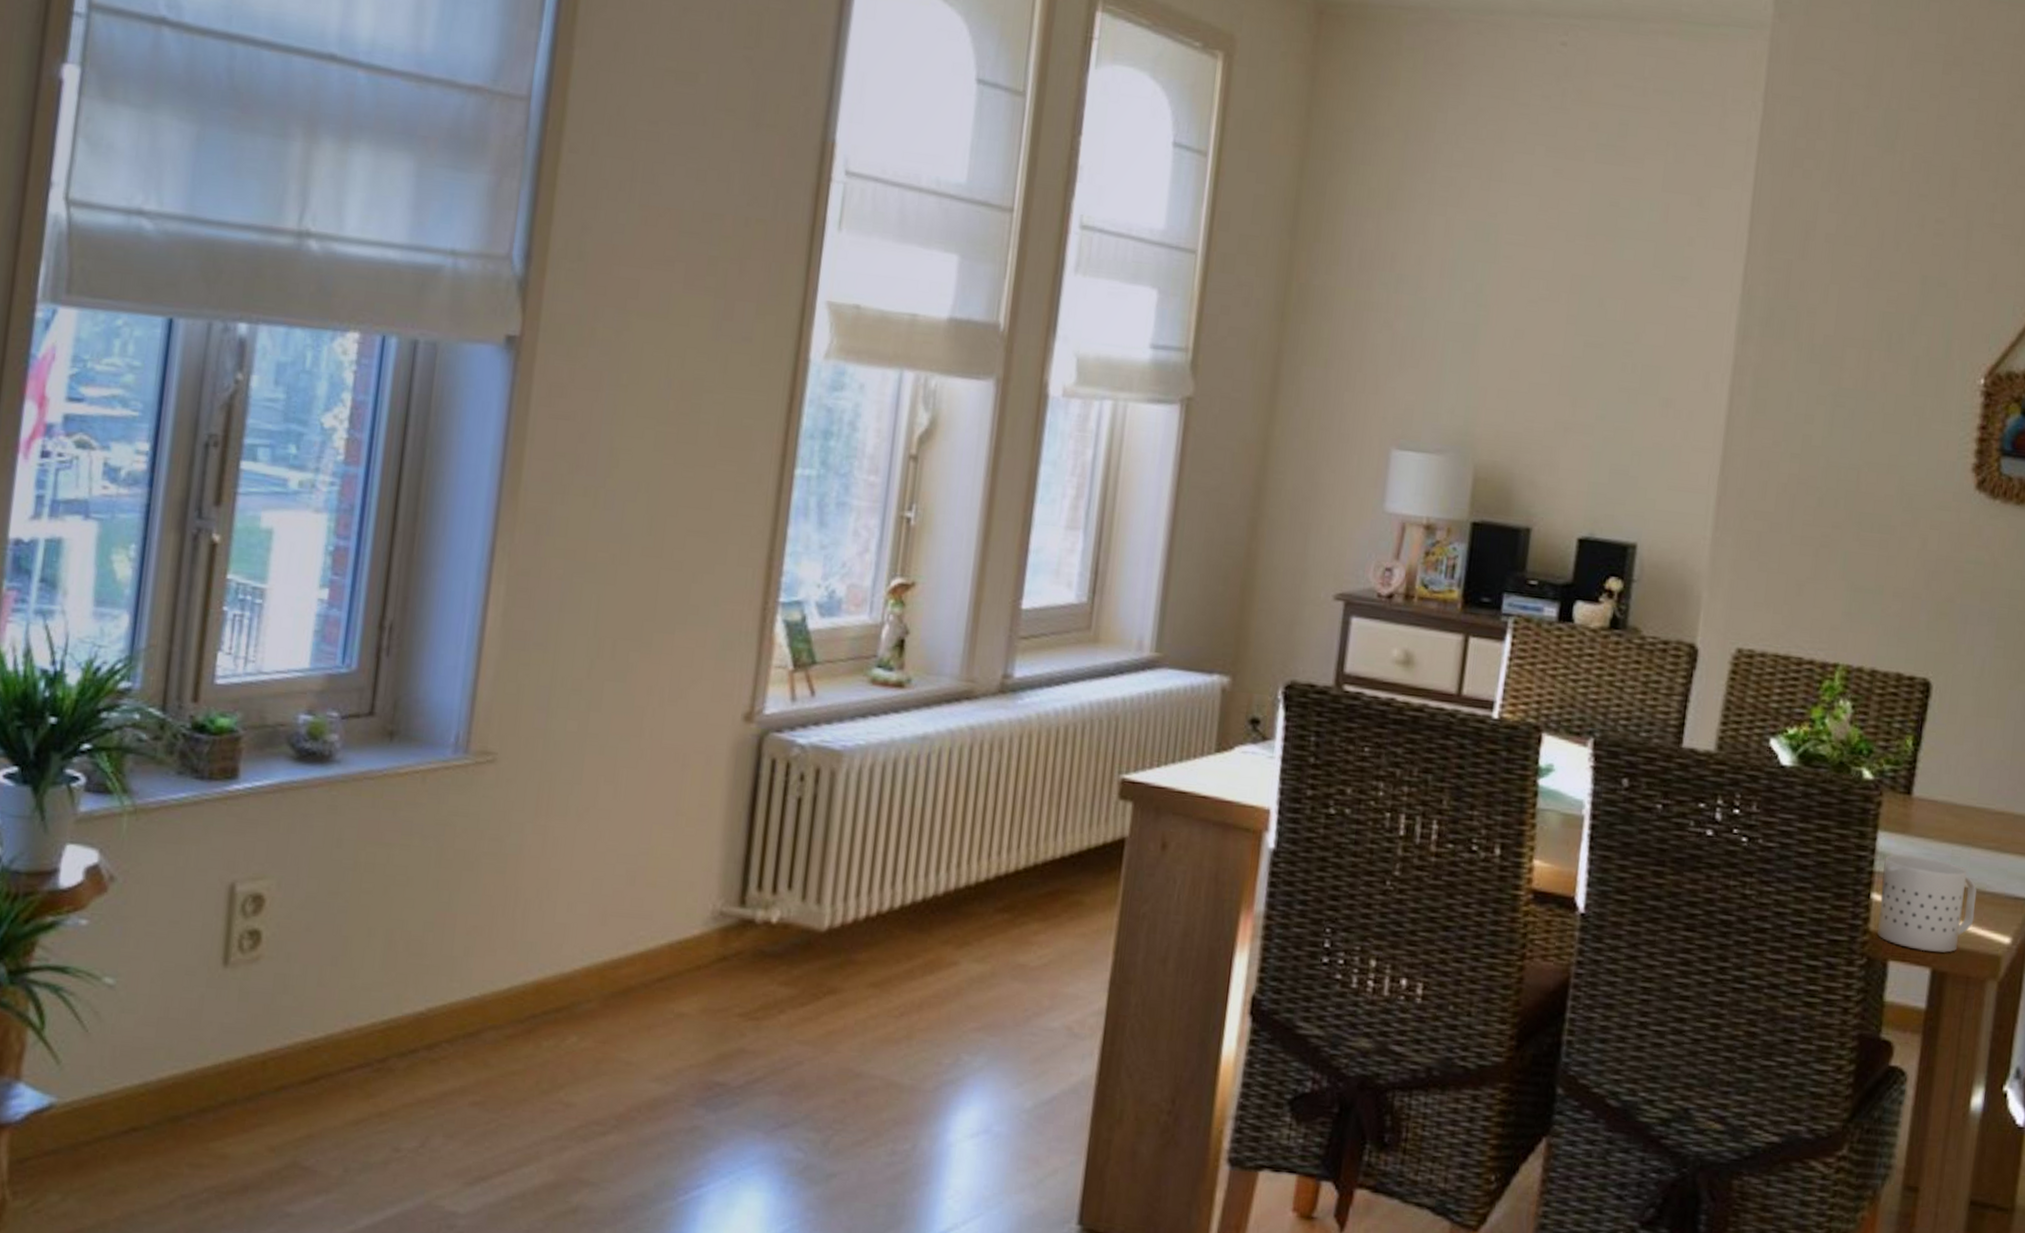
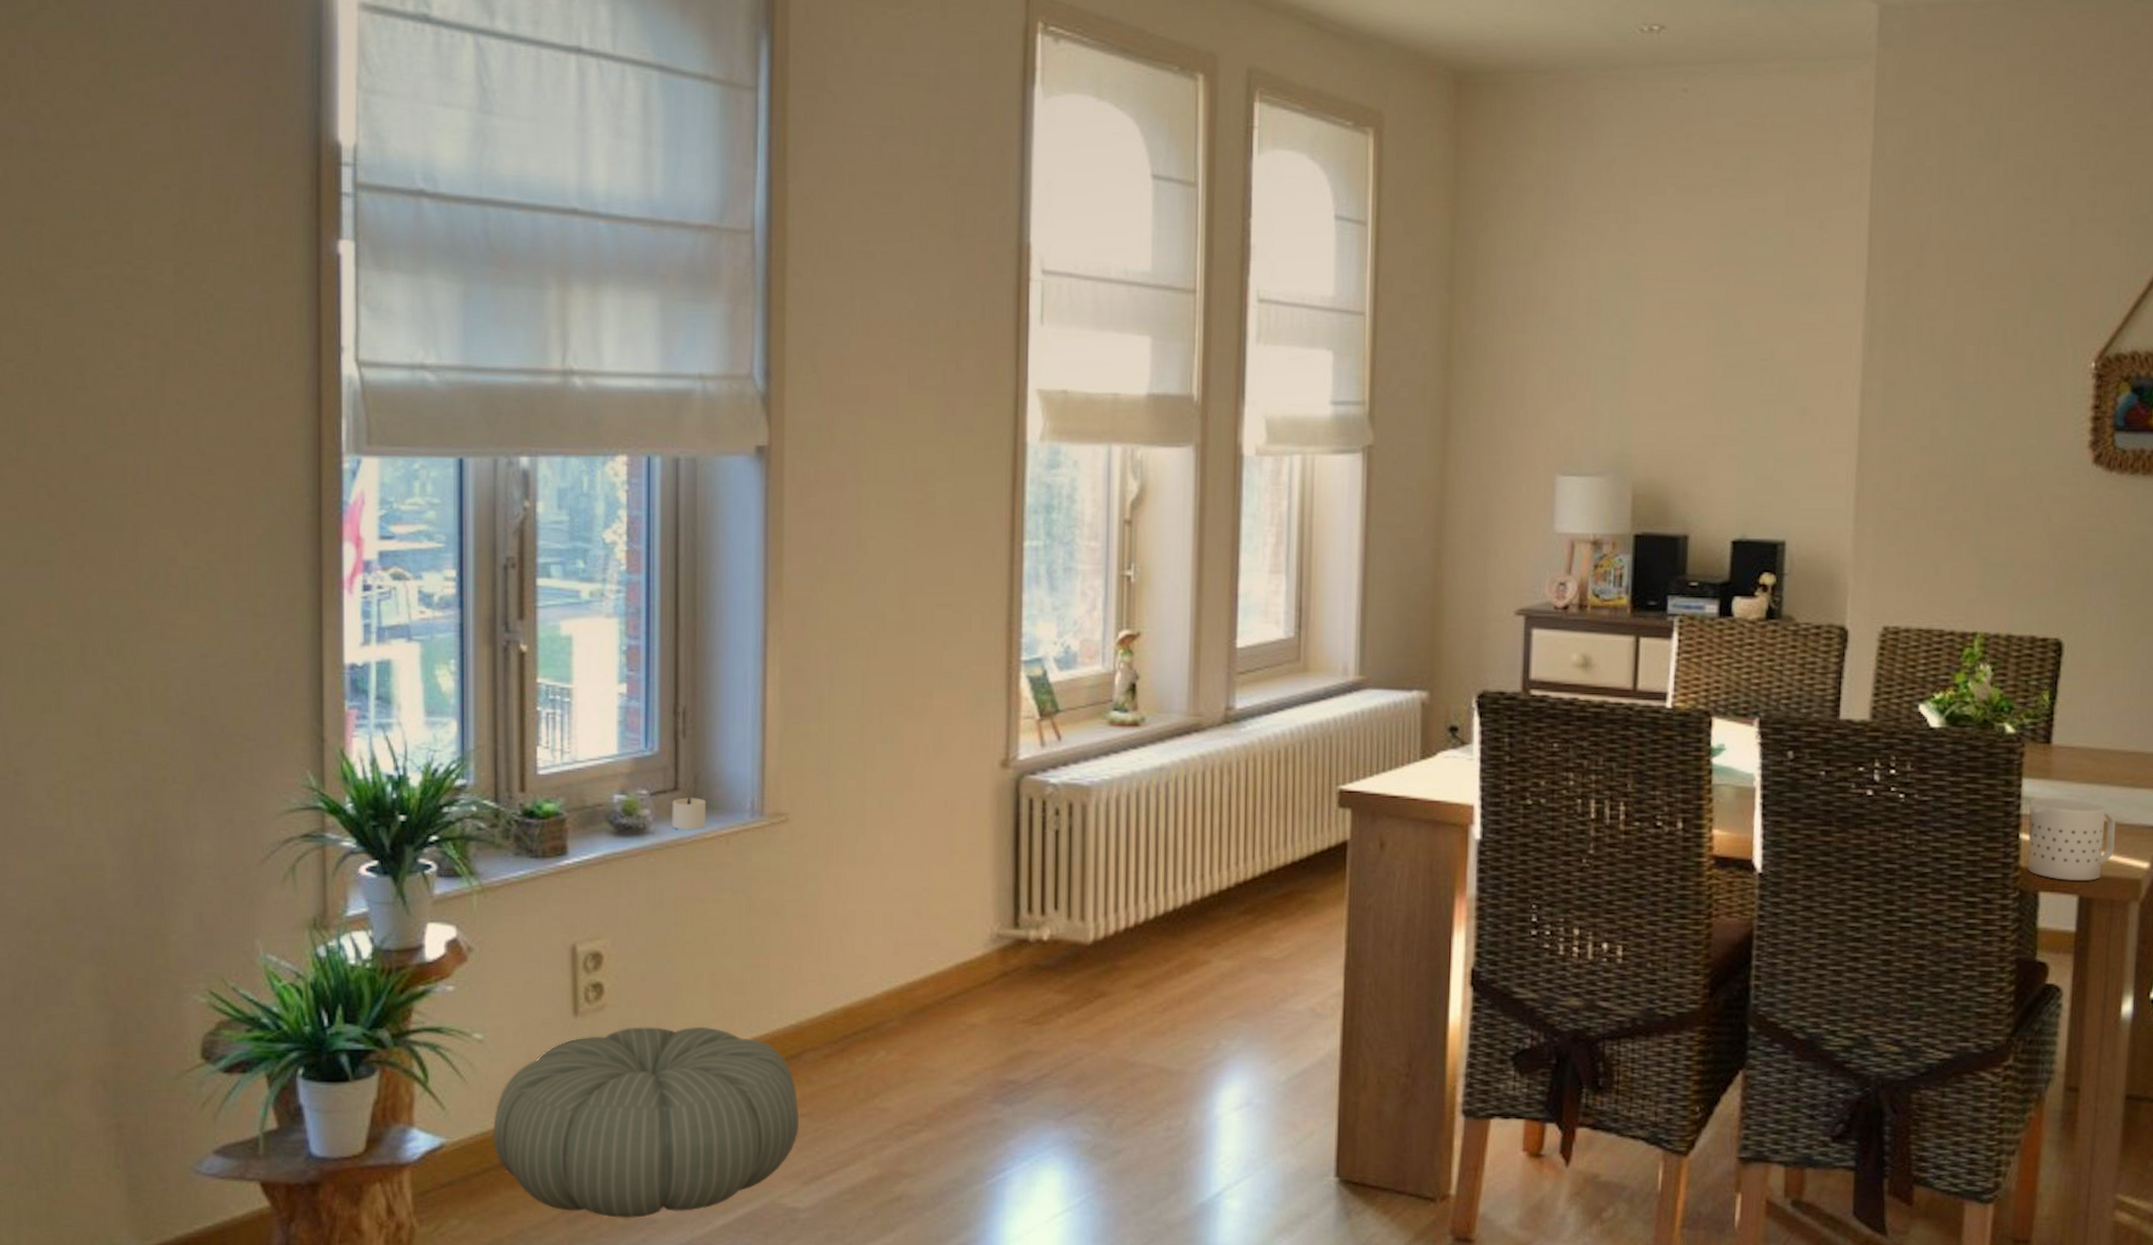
pouf: none [111,984,471,1210] -> present [492,1027,799,1218]
candle: none [362,724,405,763] -> present [672,798,707,830]

